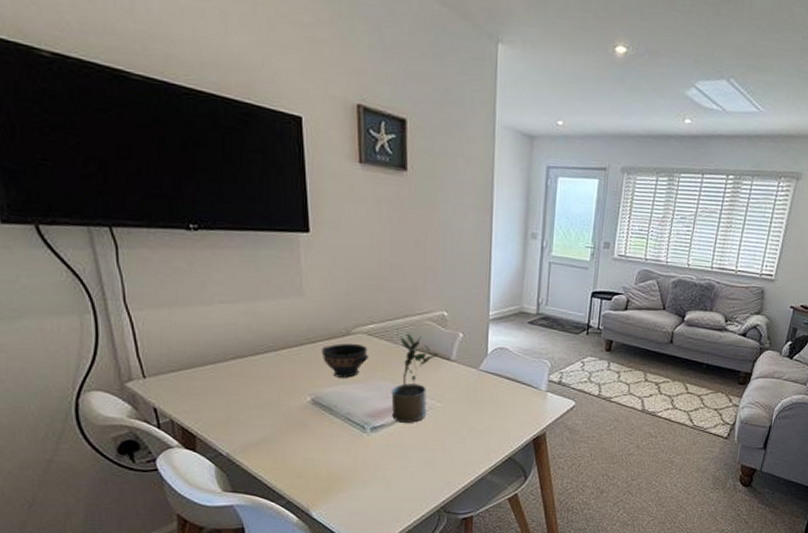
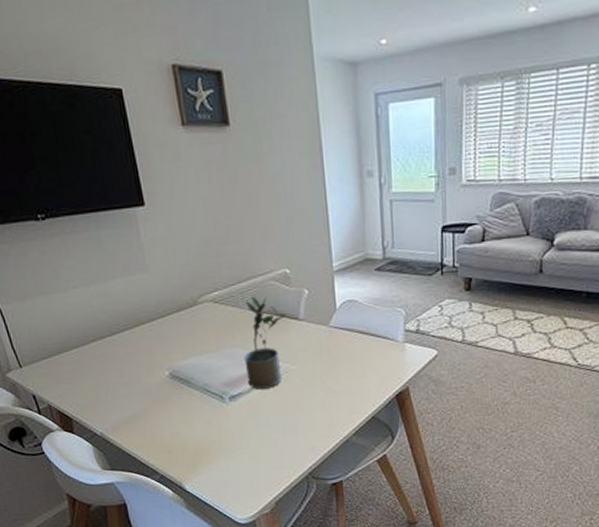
bowl: present [321,343,368,378] -> none [171,312,217,349]

